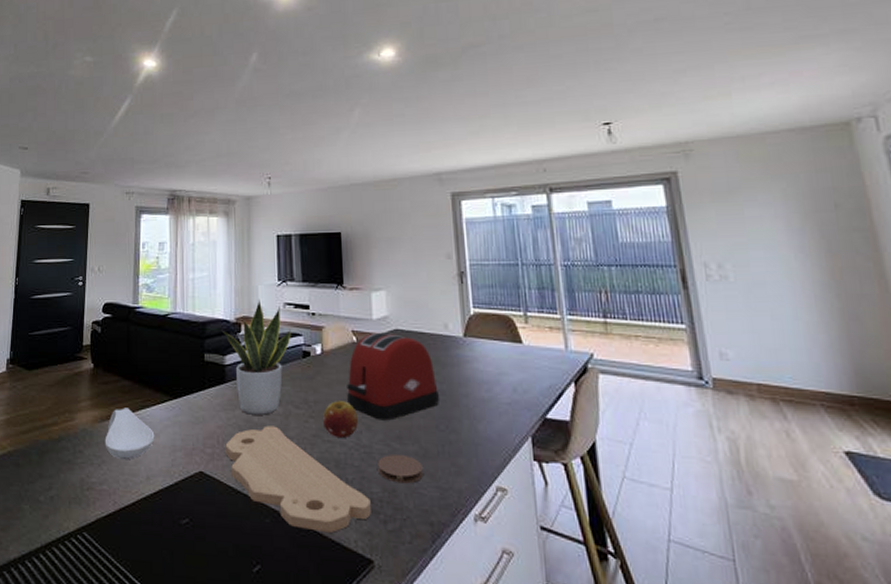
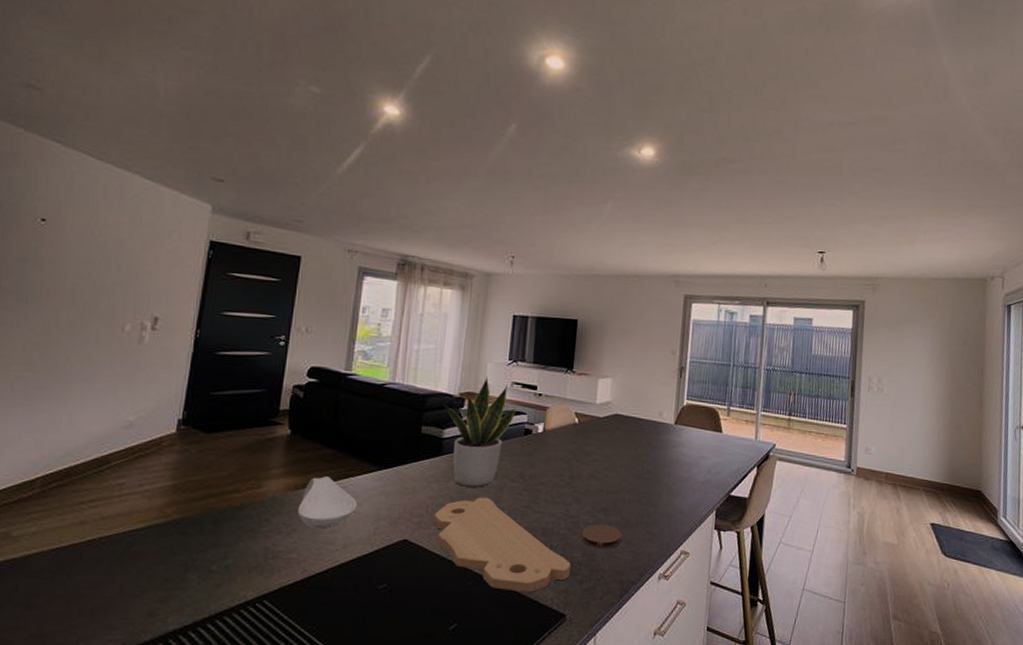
fruit: present [323,401,358,438] -> none [536,476,569,509]
toaster: present [347,332,440,421] -> none [562,415,646,495]

